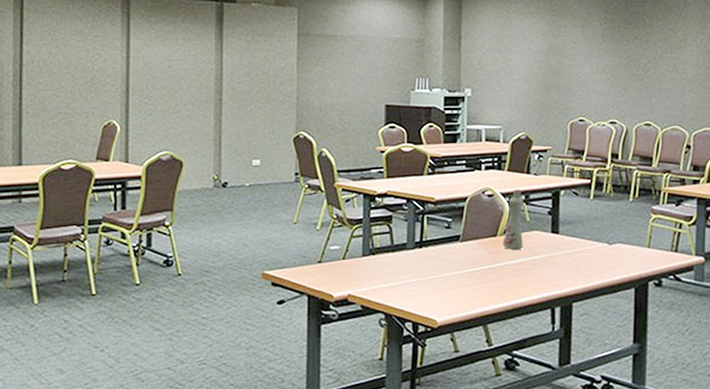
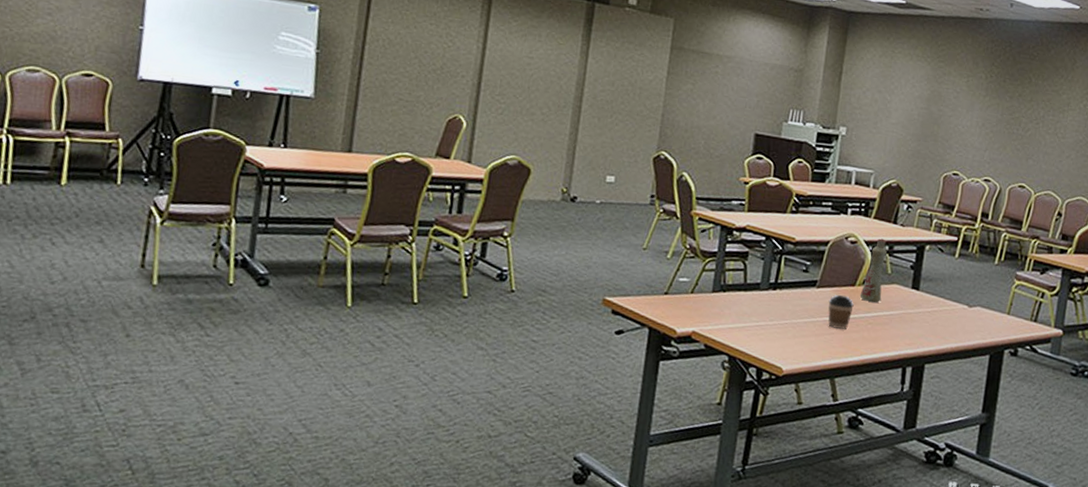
coffee cup: none [473,246,498,278] -> present [828,294,854,329]

